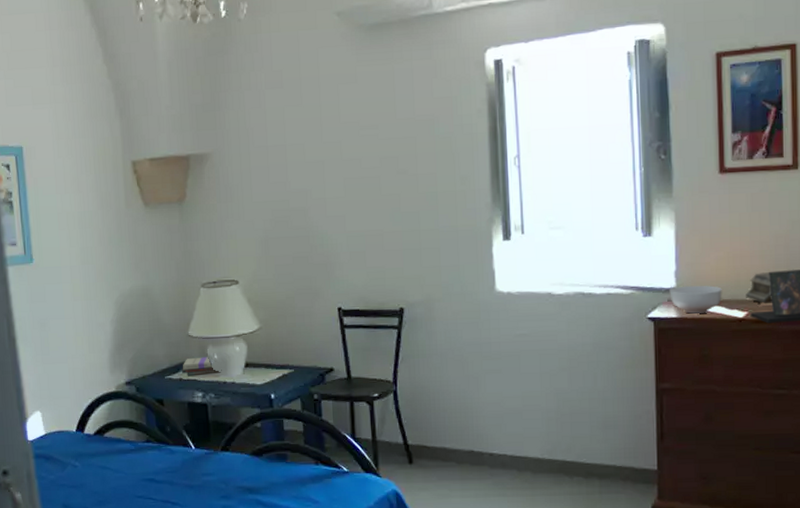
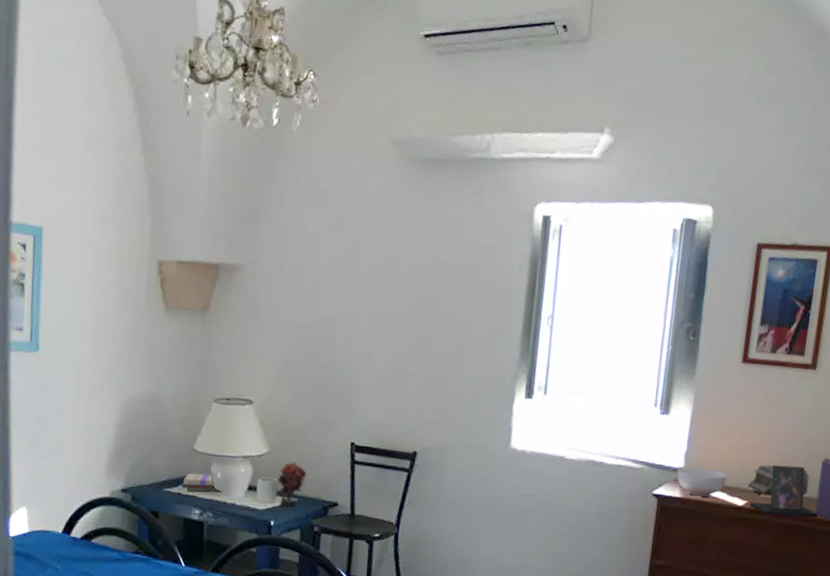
mug: none [253,352,274,378] -> present [256,477,278,504]
artificial flower: none [271,333,300,379] -> present [277,461,307,507]

